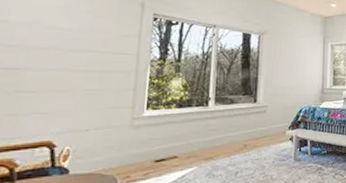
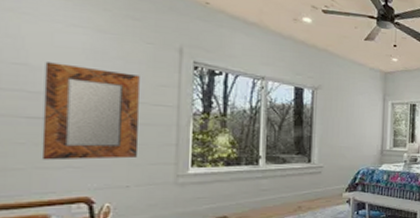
home mirror: none [12,19,105,107] -> present [41,62,140,160]

